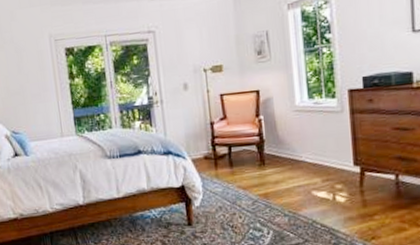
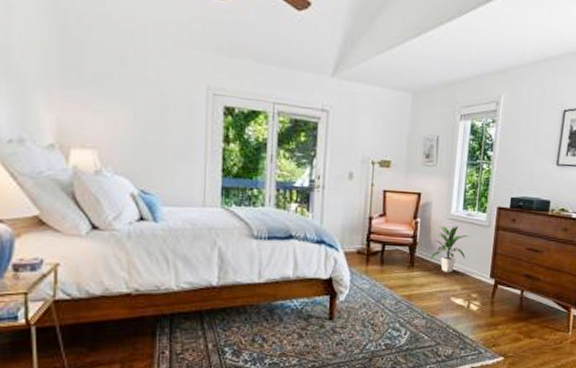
indoor plant: none [281,116,323,166] -> present [430,225,471,272]

